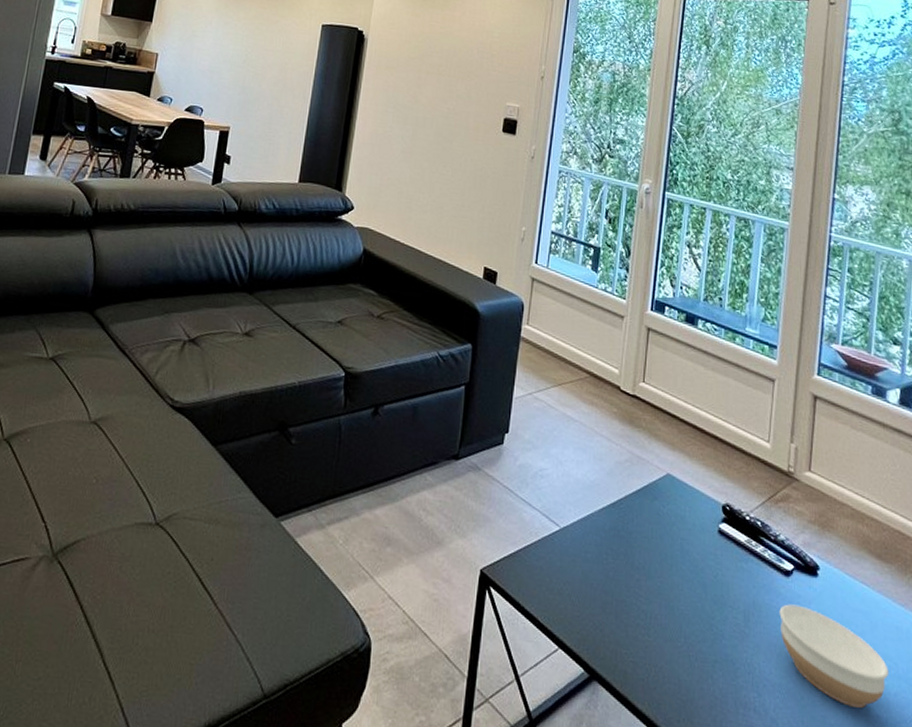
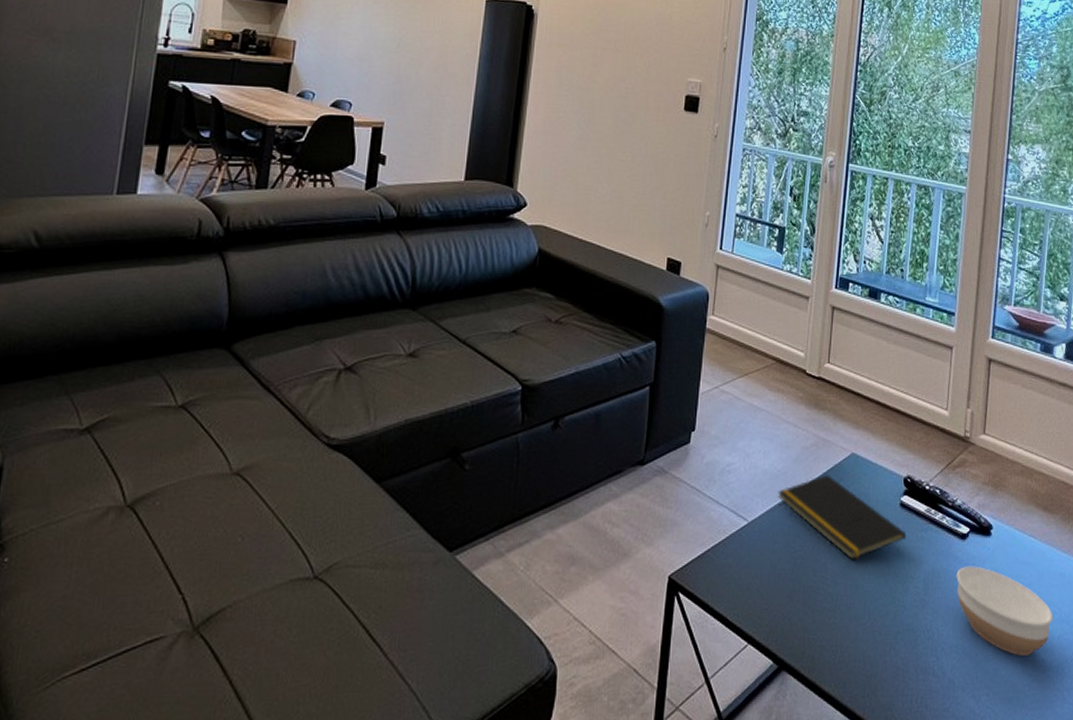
notepad: none [590,491,726,581] -> present [778,474,907,560]

